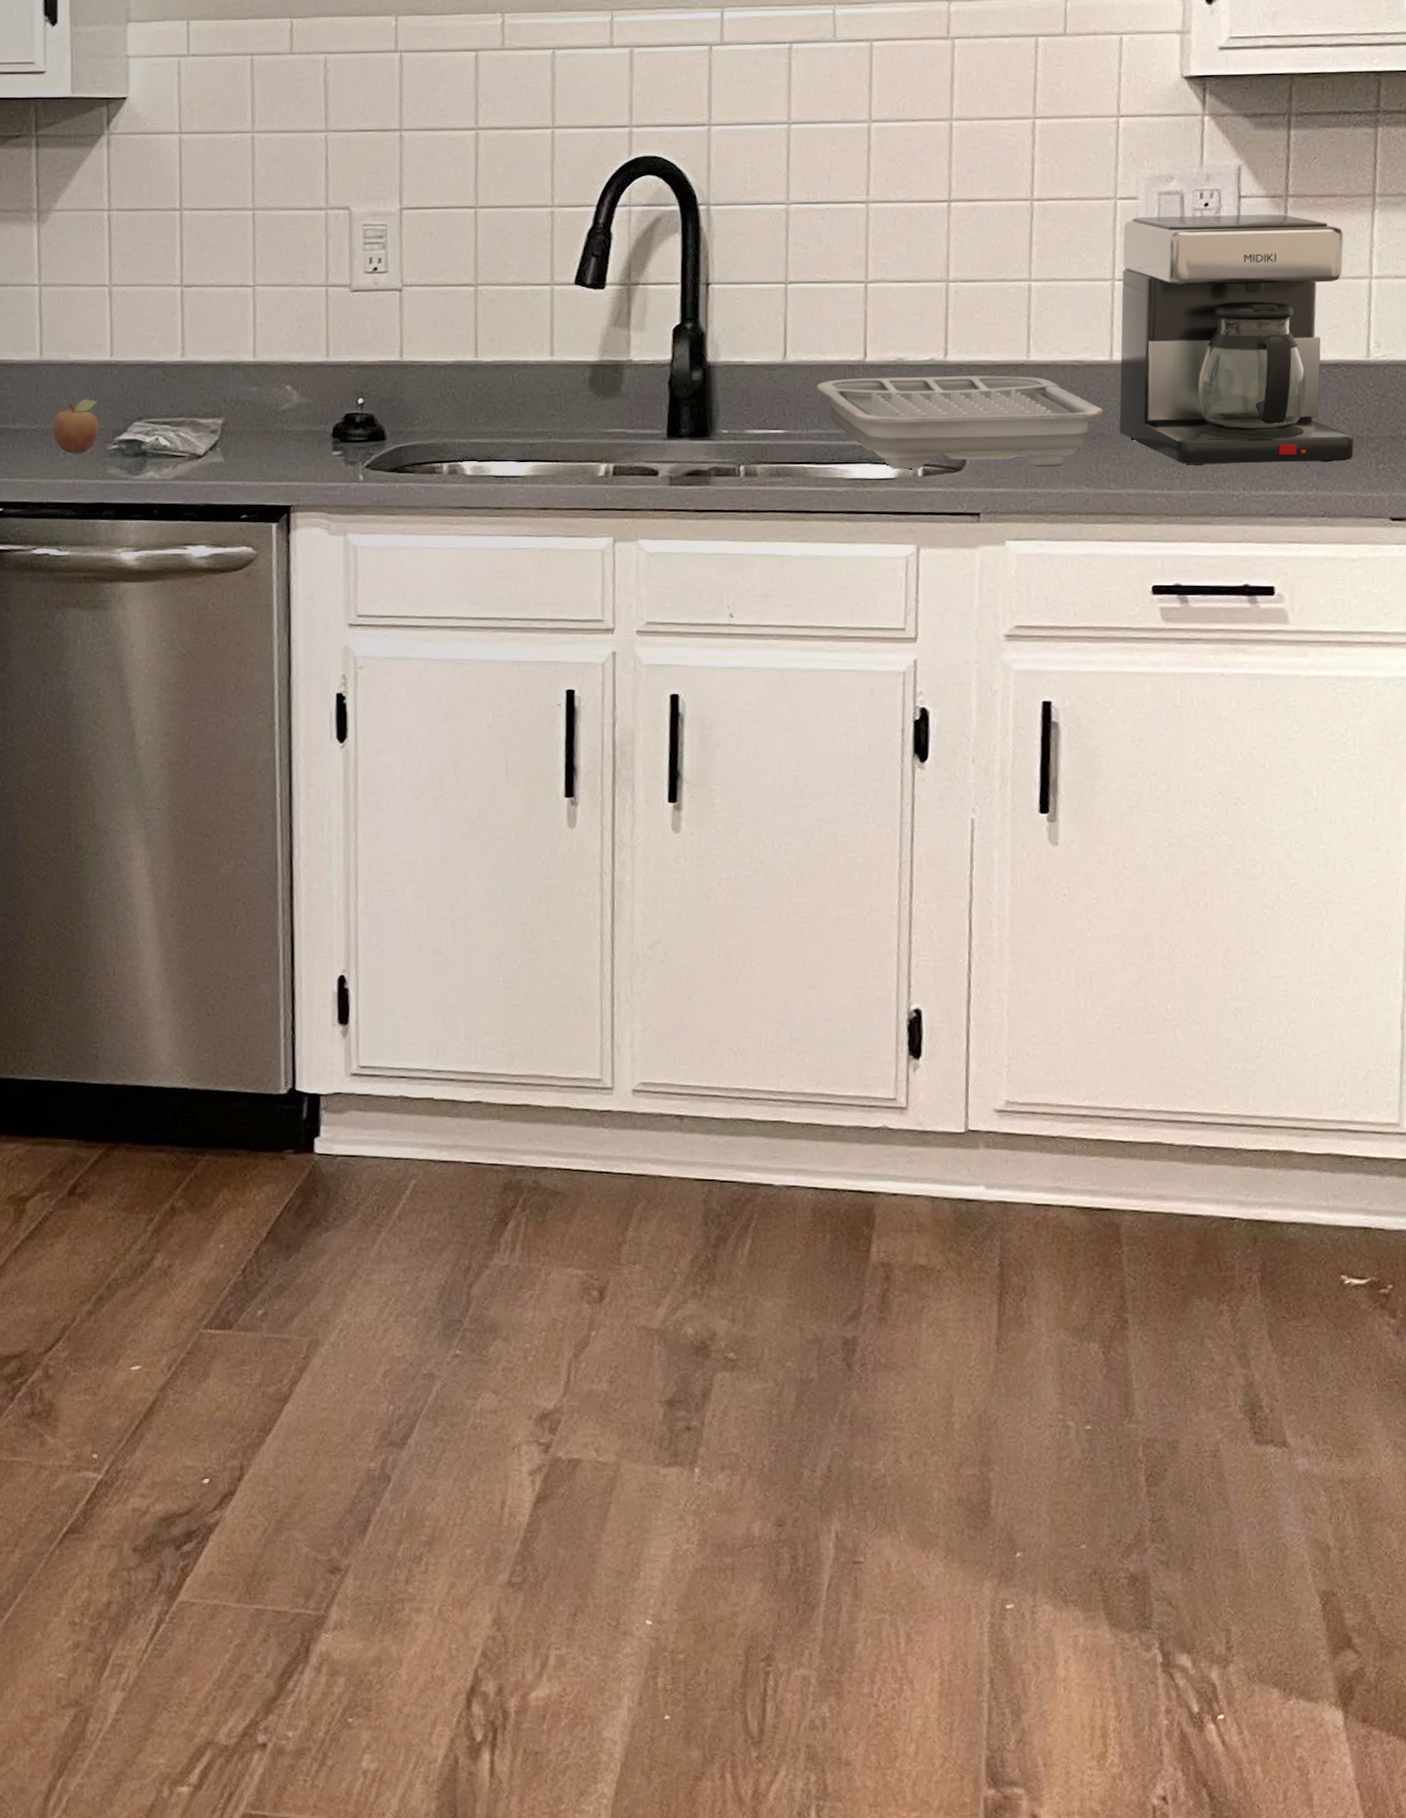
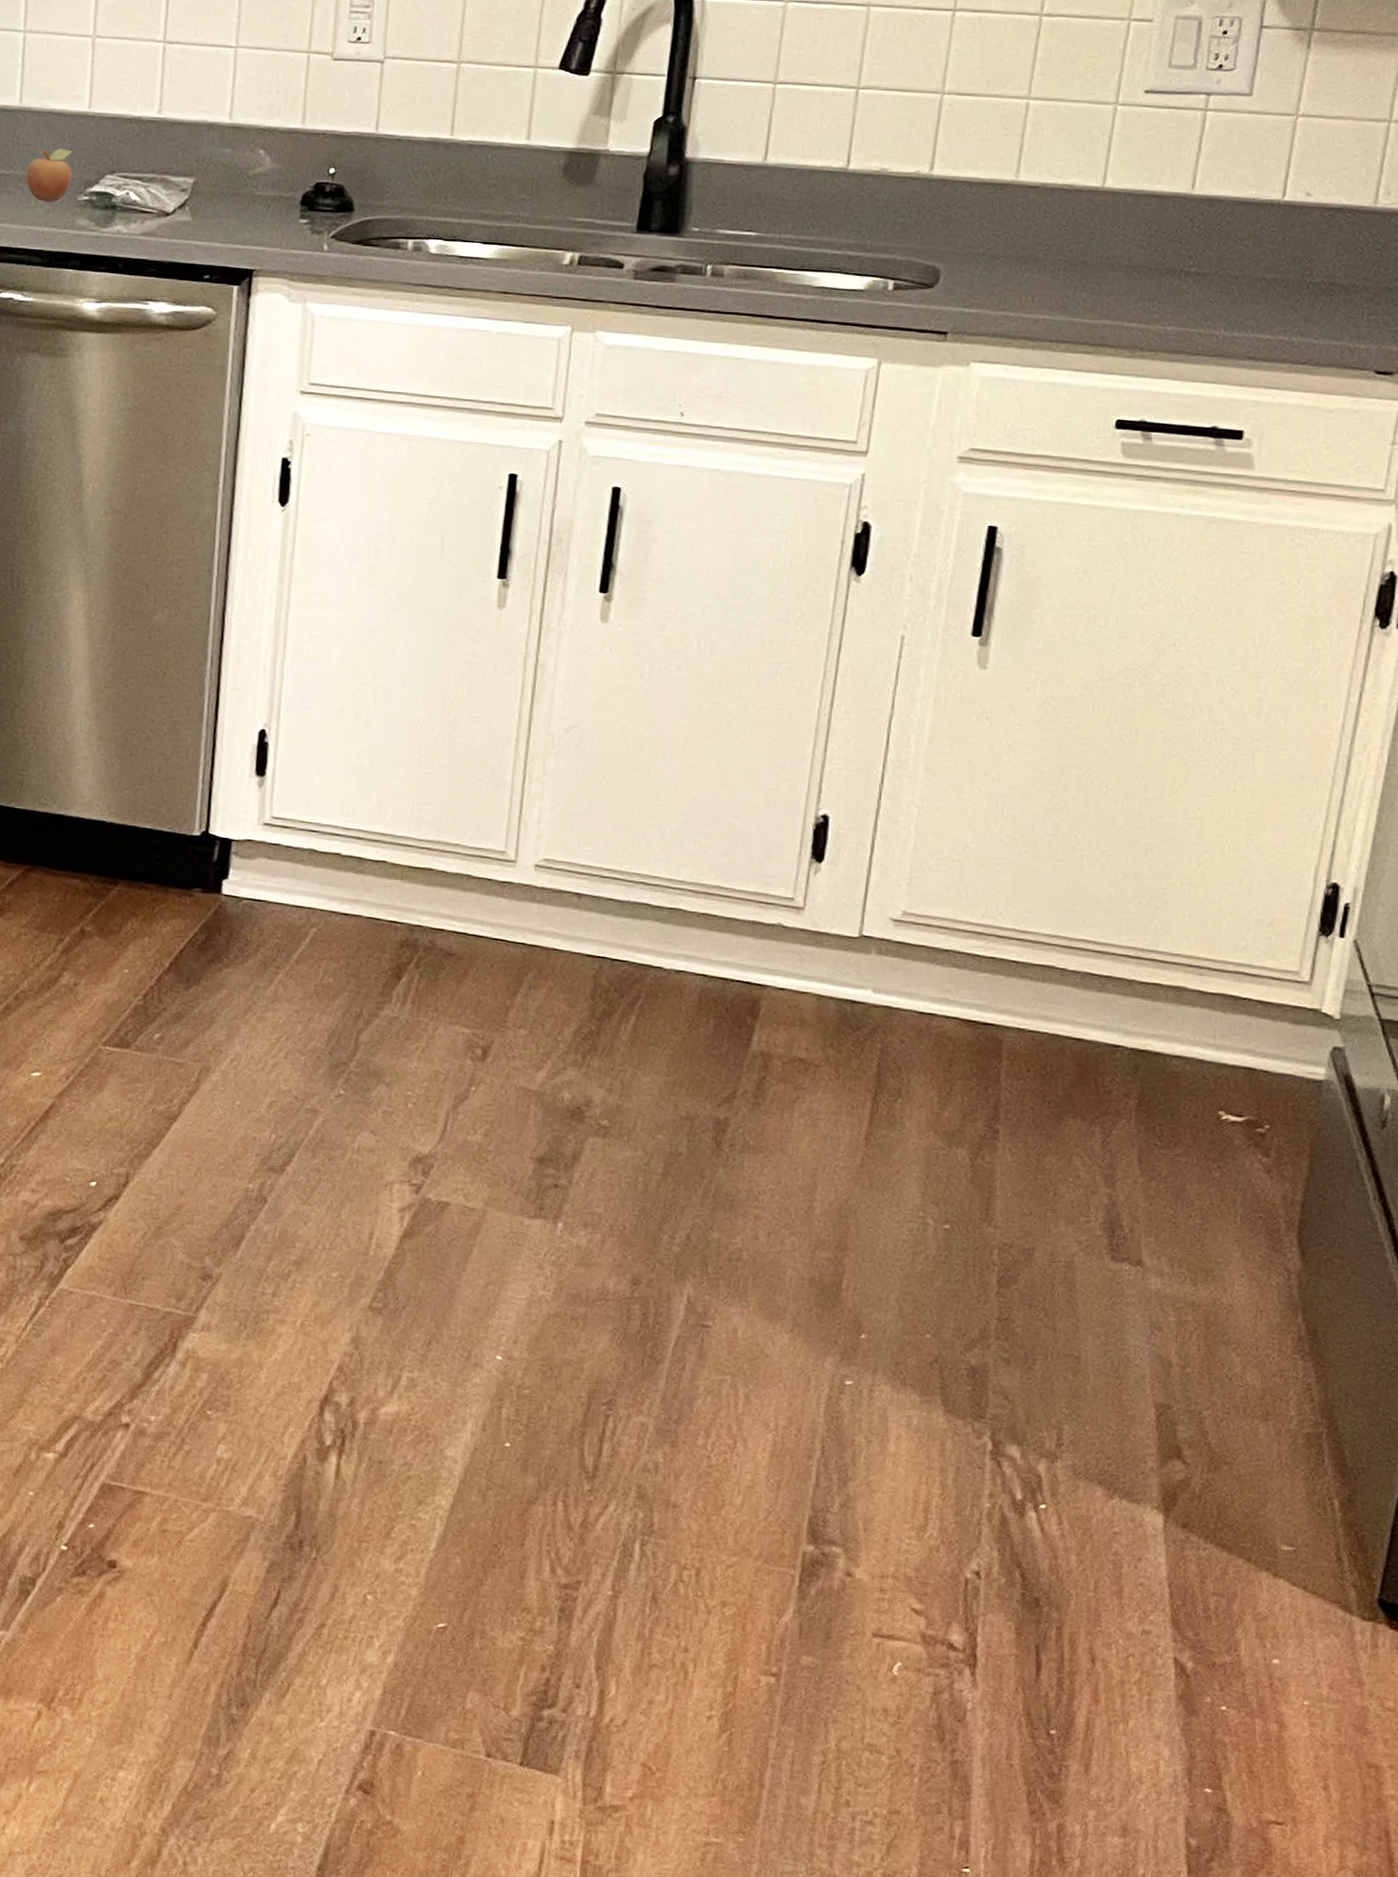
dish rack: present [816,375,1103,470] -> none [794,185,1088,291]
coffee maker: present [1119,214,1354,465] -> none [1102,41,1368,310]

